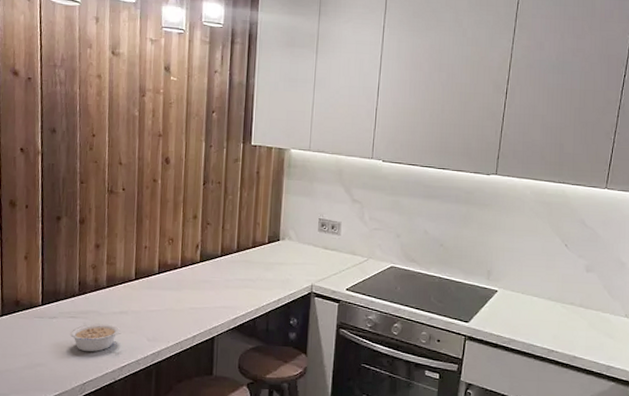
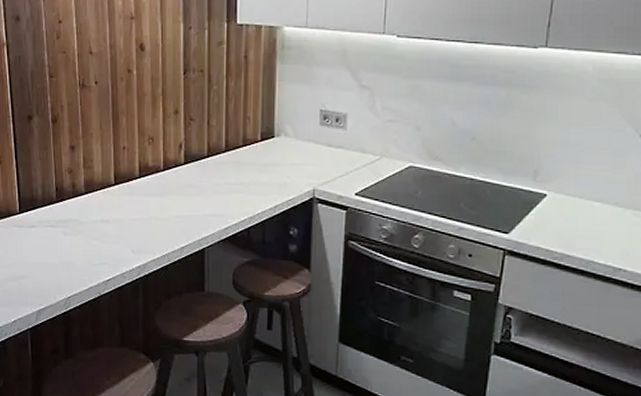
legume: present [69,323,121,352] -> none [50,233,104,264]

